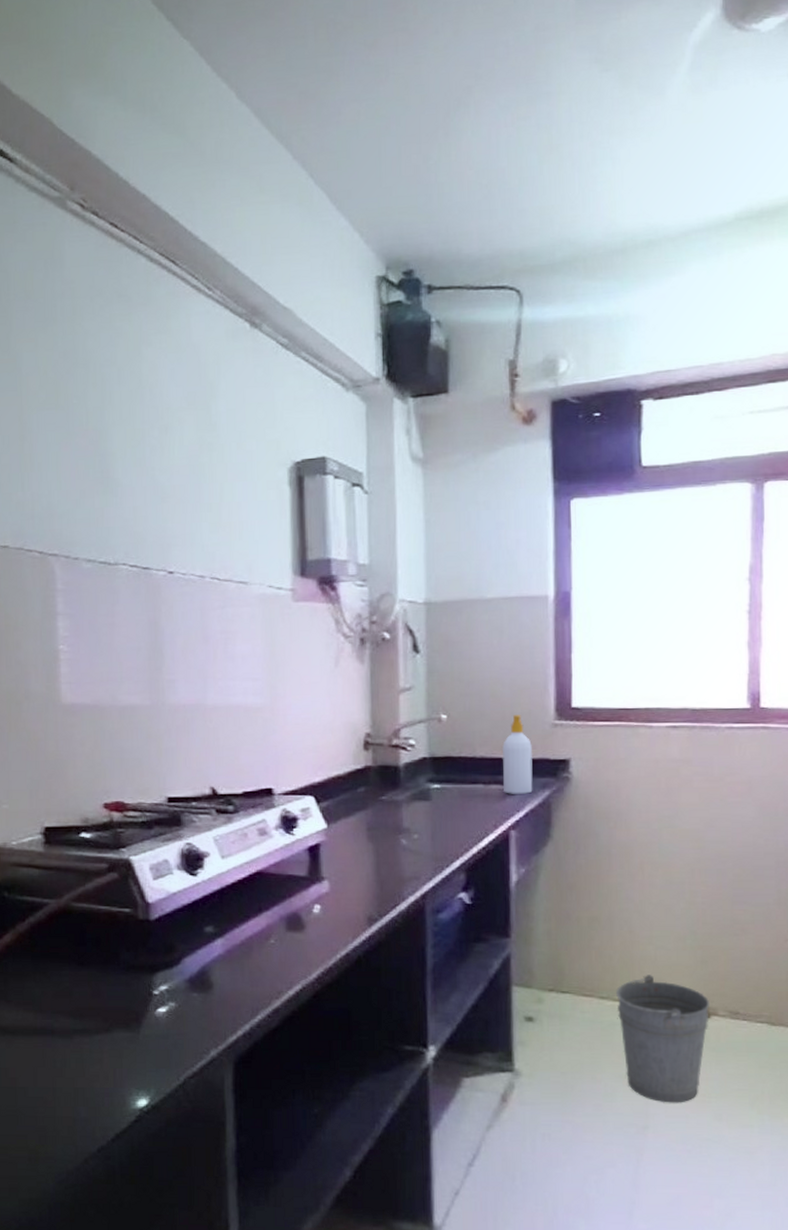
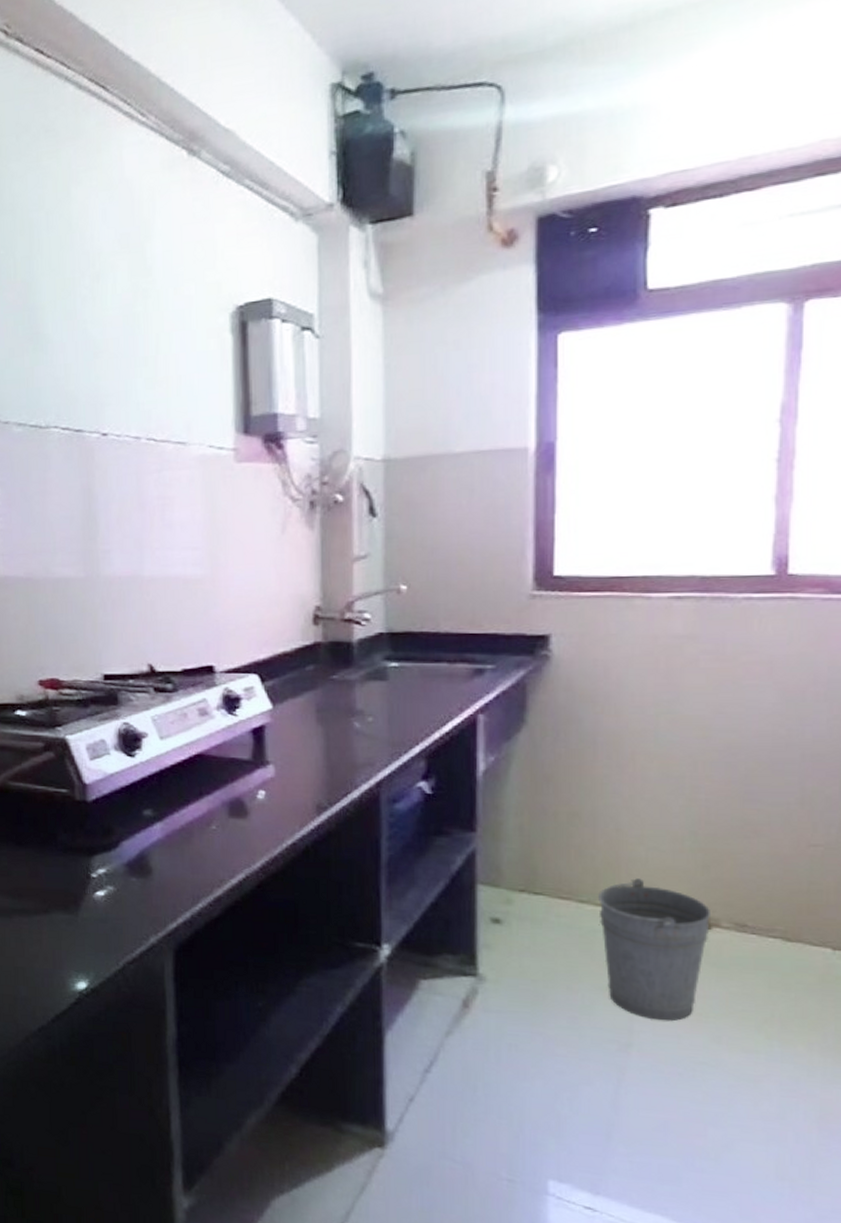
soap bottle: present [501,715,533,794] -> none [469,585,507,674]

